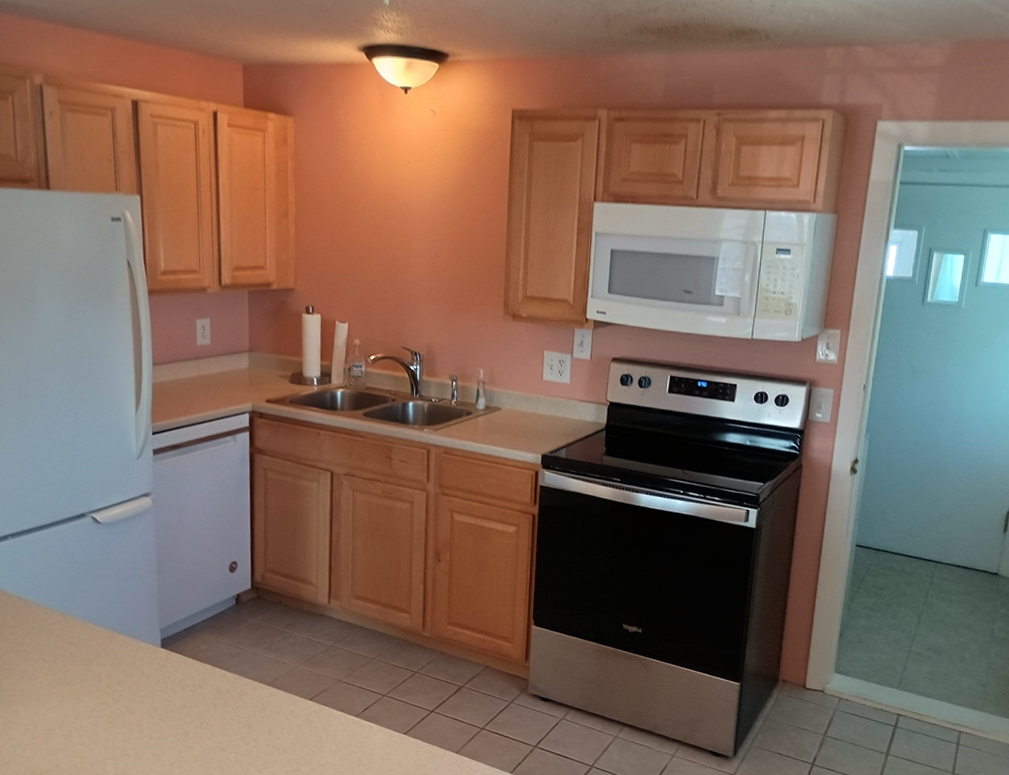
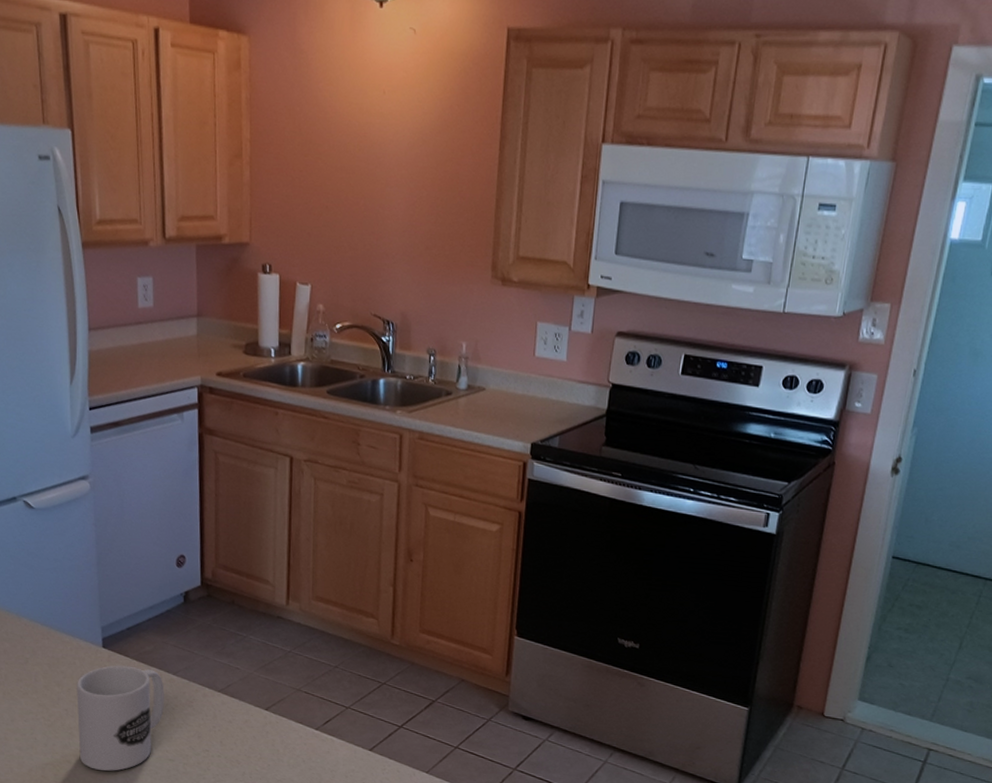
mug: none [136,663,218,763] -> present [77,665,164,771]

